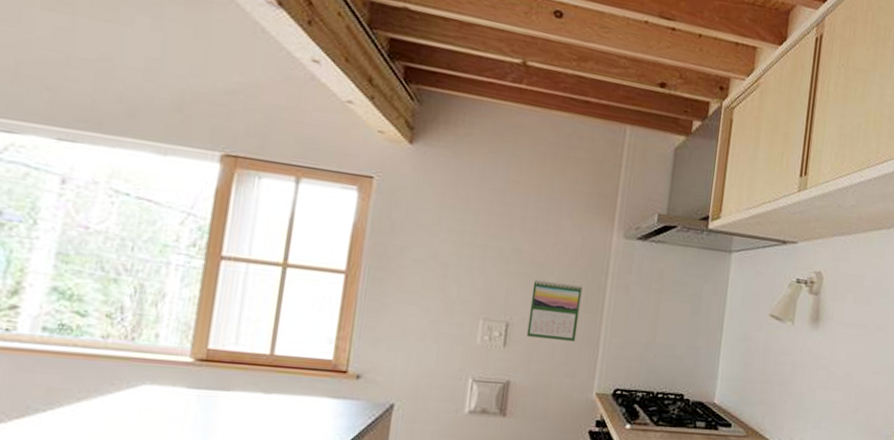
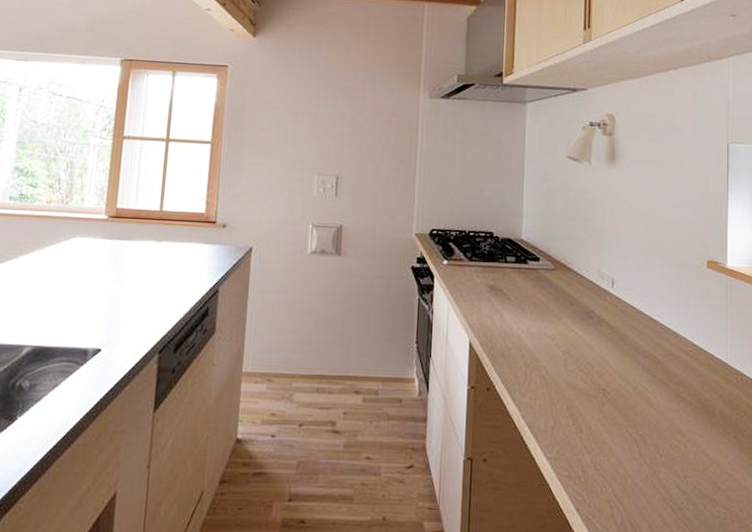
calendar: present [526,279,582,342] -> none [353,138,397,190]

